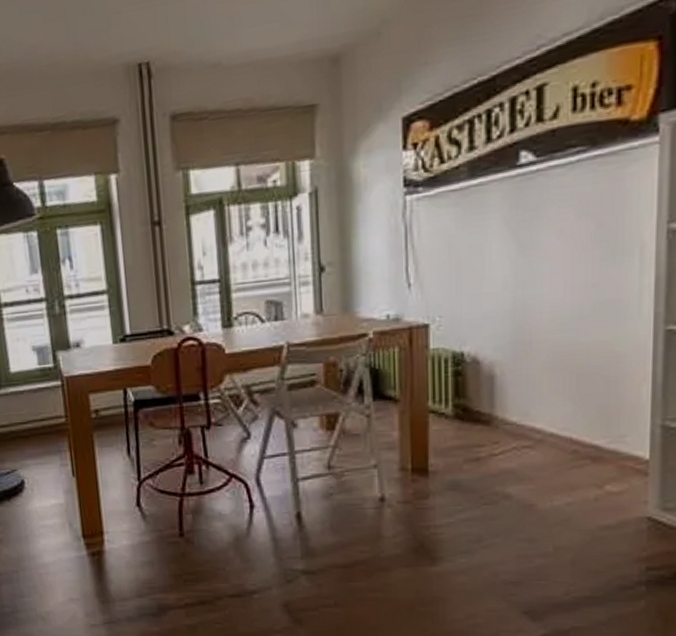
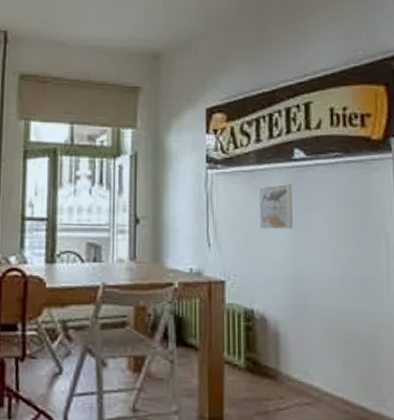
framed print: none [471,198,515,260] -> present [258,184,293,230]

